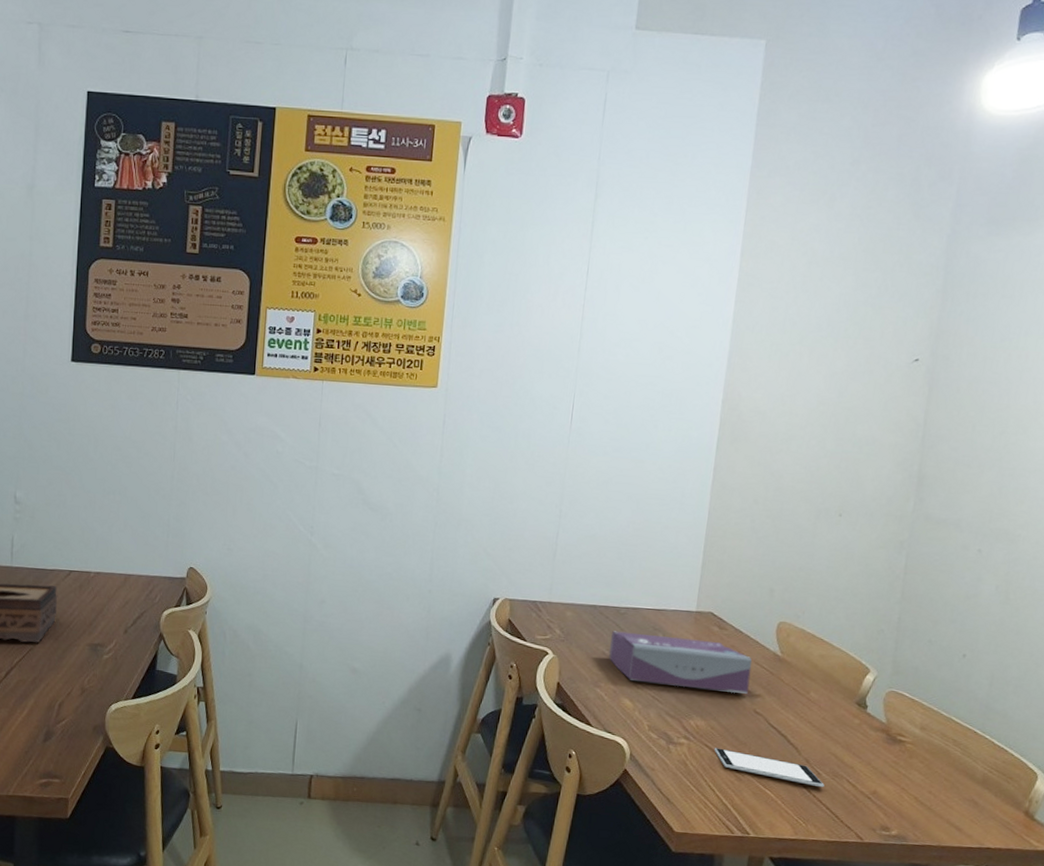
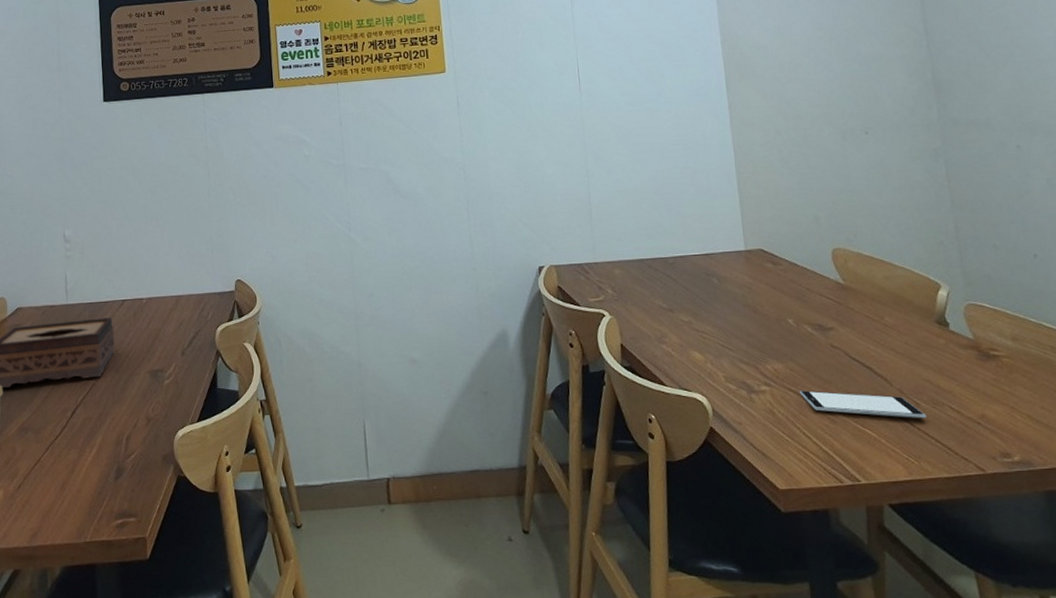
tissue box: present [609,631,753,694] -> none [665,278,819,332]

